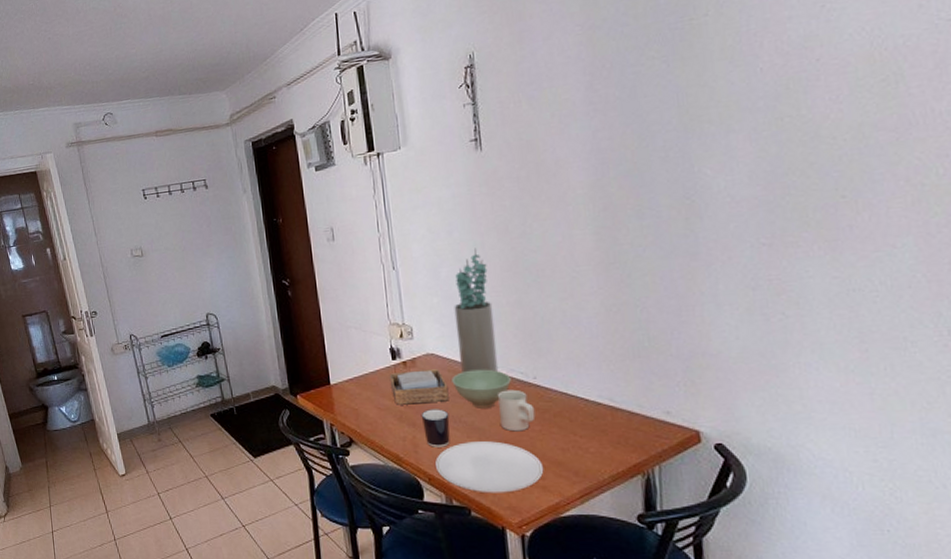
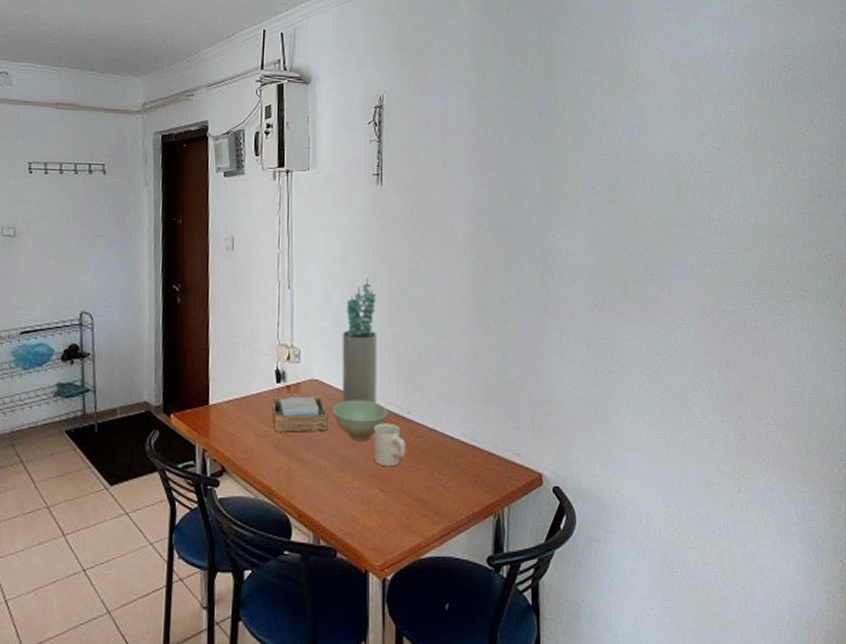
mug: present [421,409,450,447] -> none [298,439,326,481]
plate: present [435,441,544,493] -> none [307,476,409,533]

